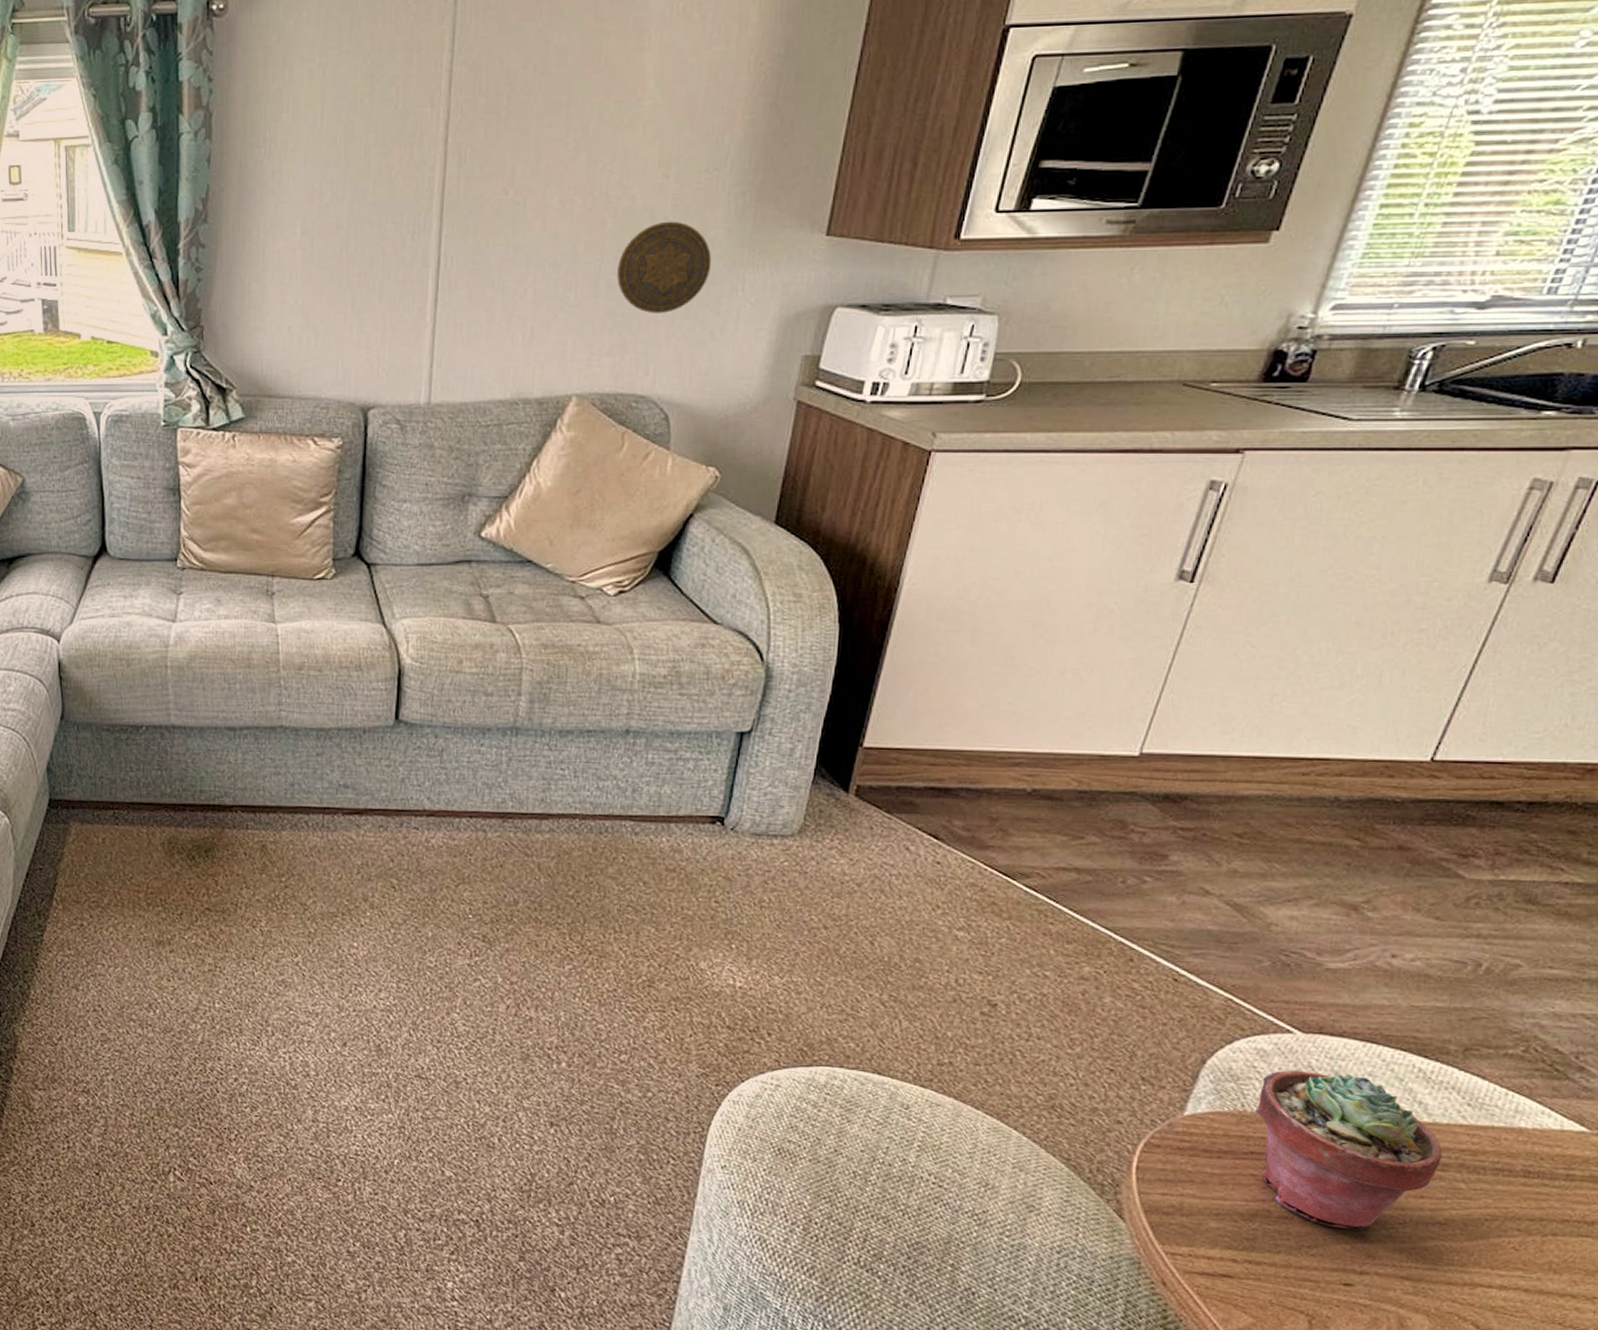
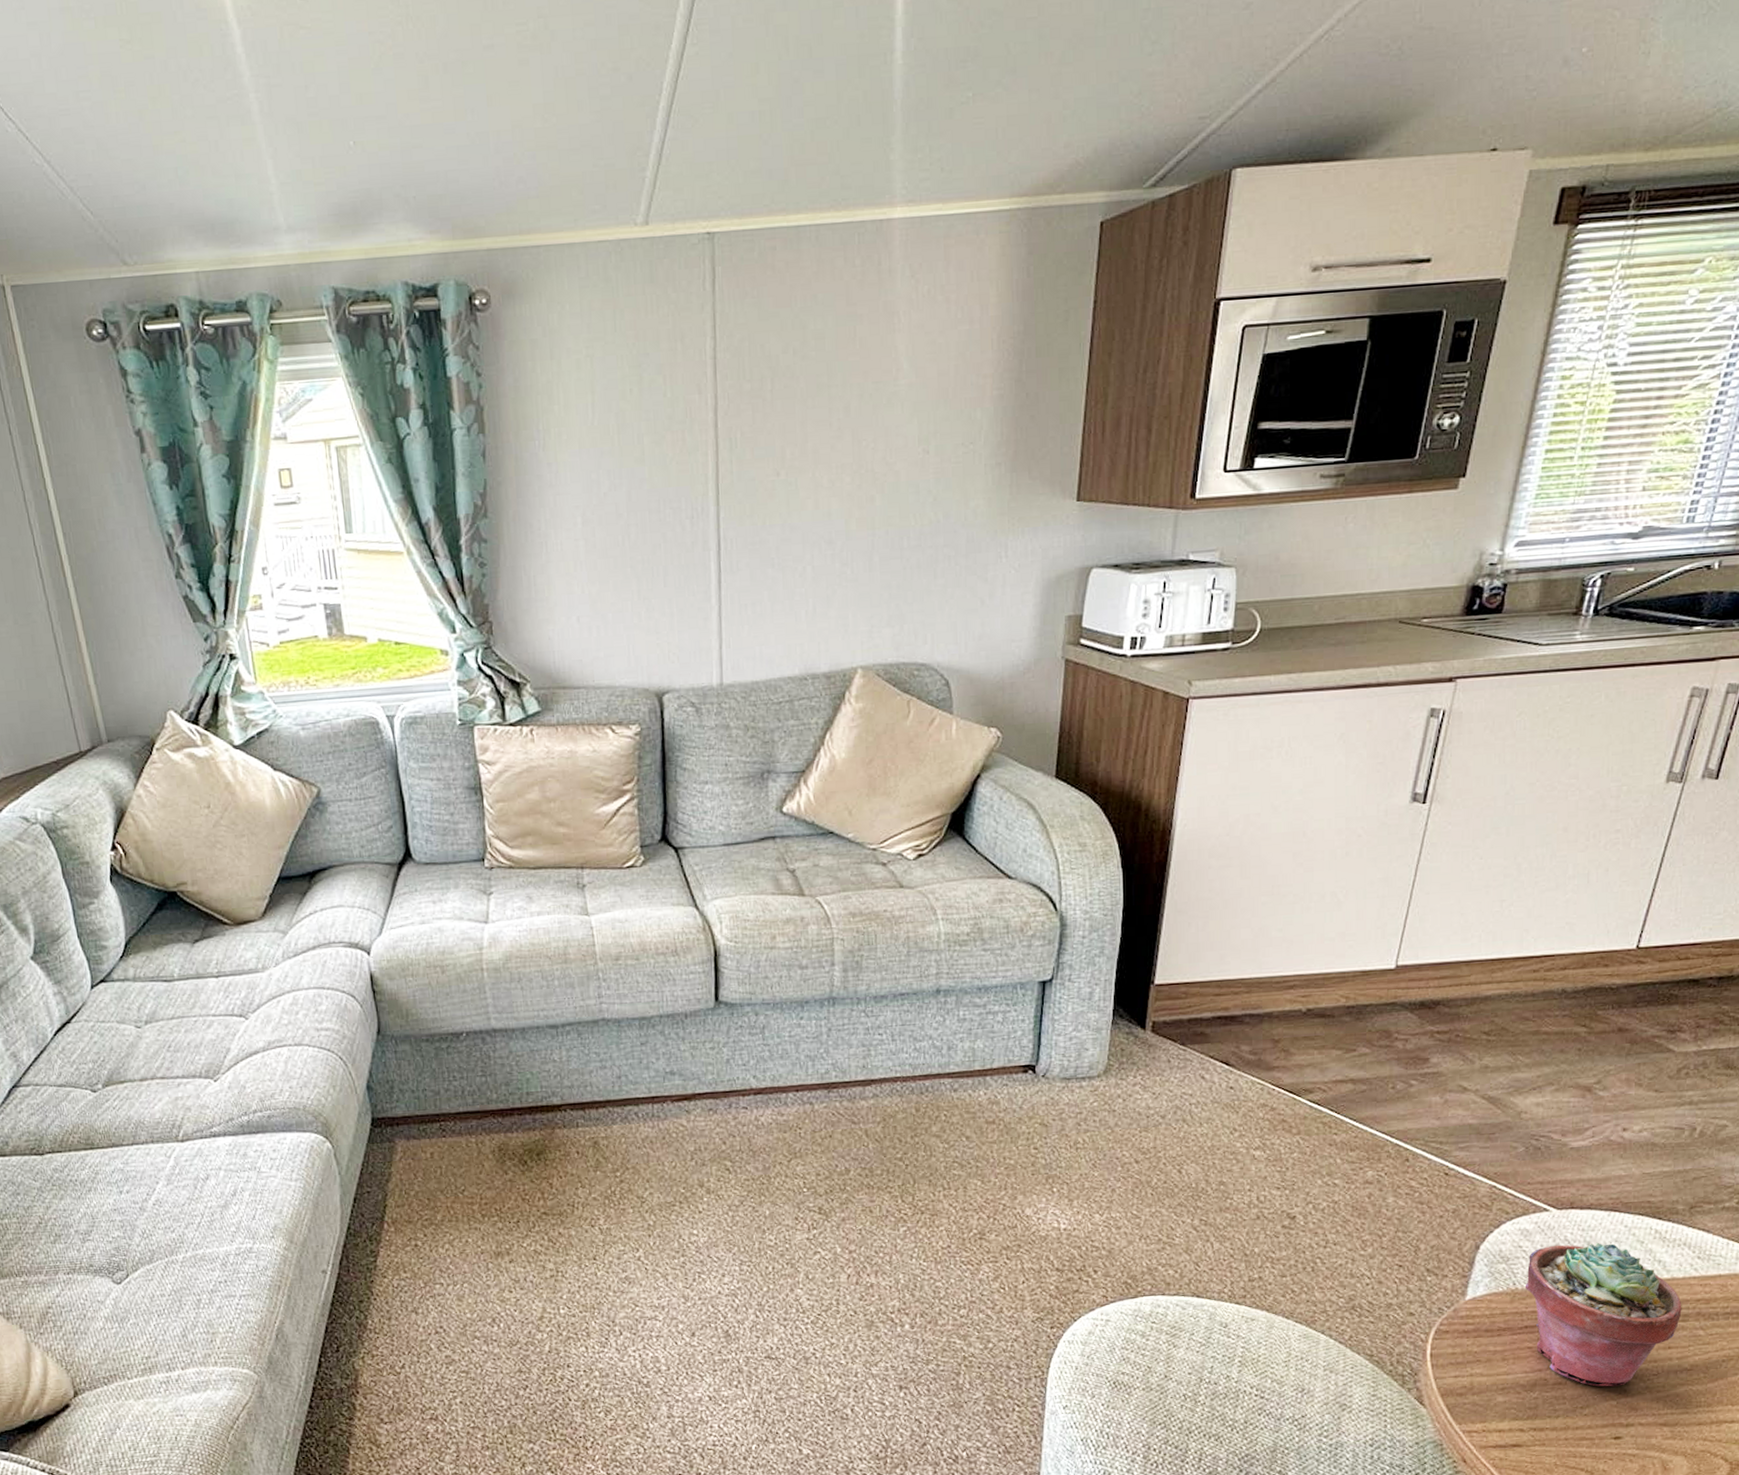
decorative plate: present [617,221,712,313] -> none [889,494,976,584]

